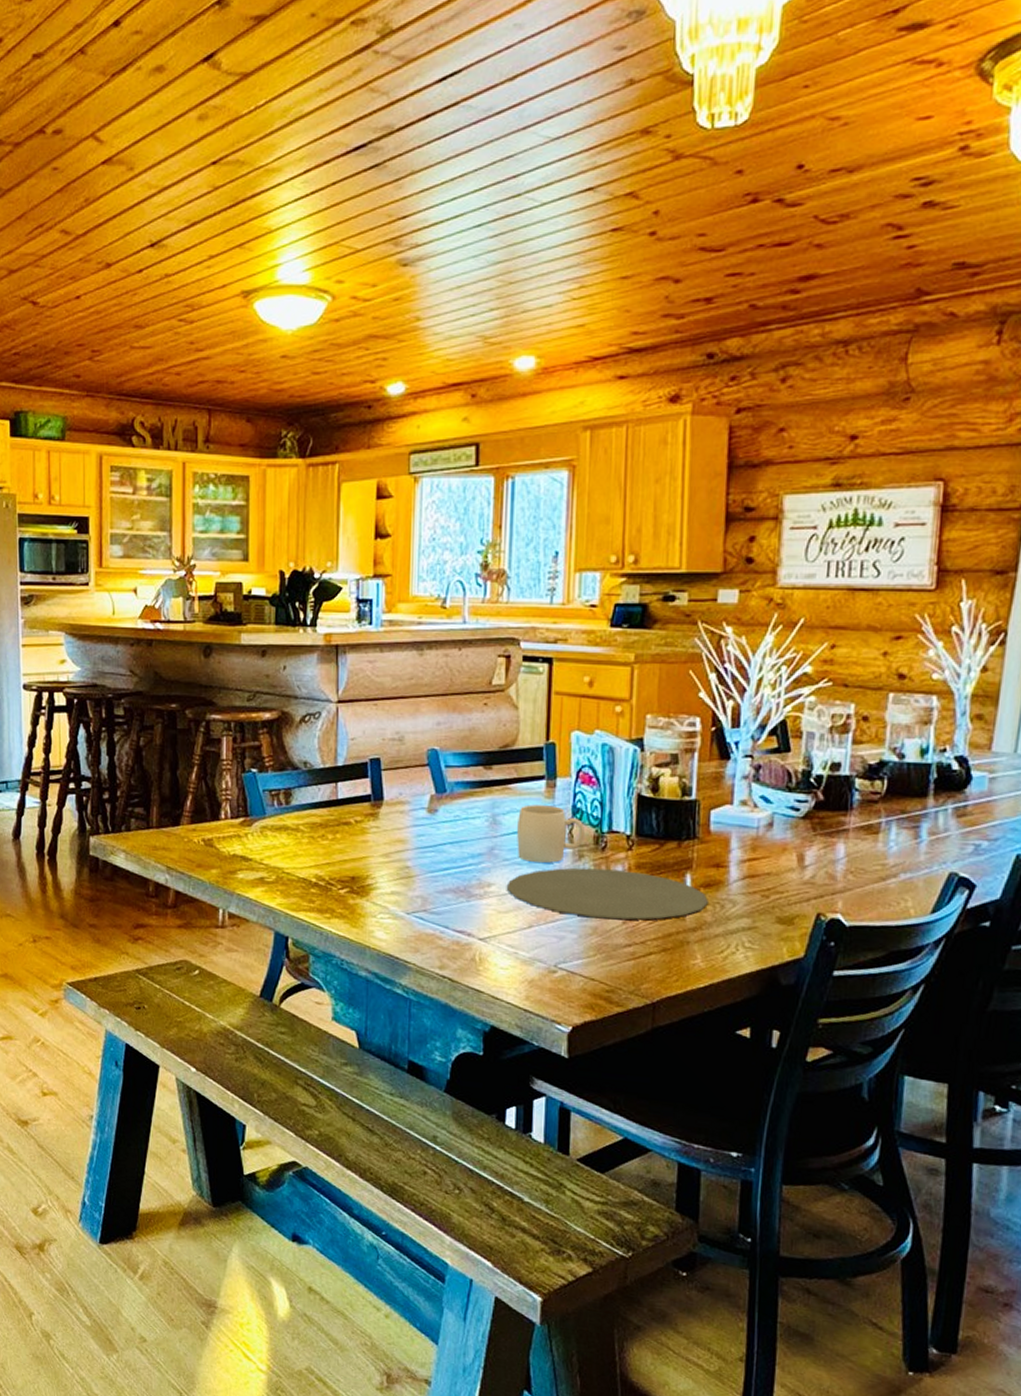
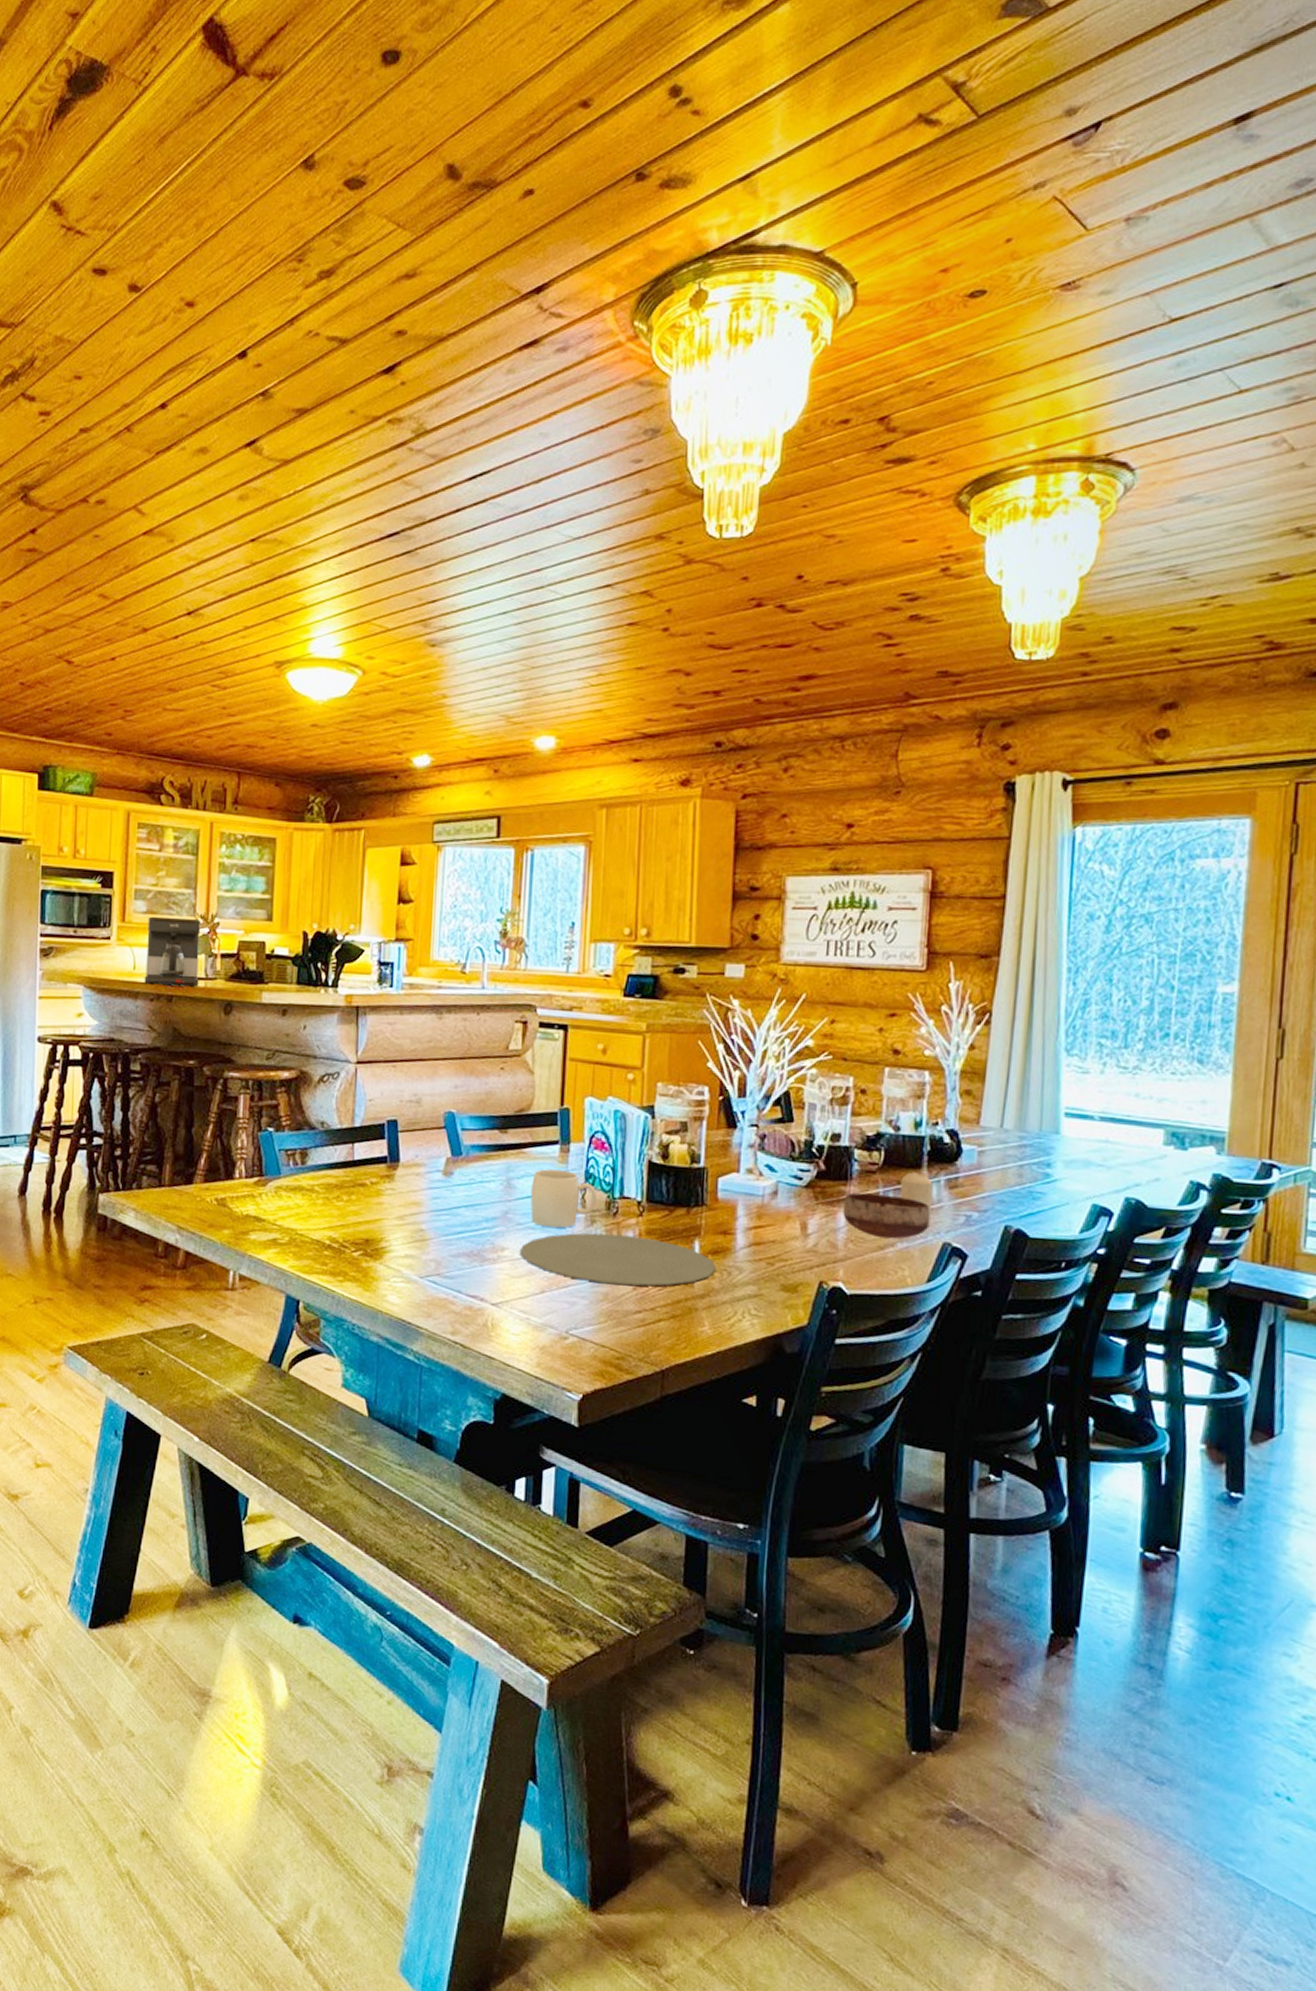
coffee maker: none [124,560,178,631] -> present [144,916,201,987]
bowl: none [842,822,937,870] -> present [842,1192,931,1239]
candle: none [903,801,939,857] -> present [900,1172,933,1227]

